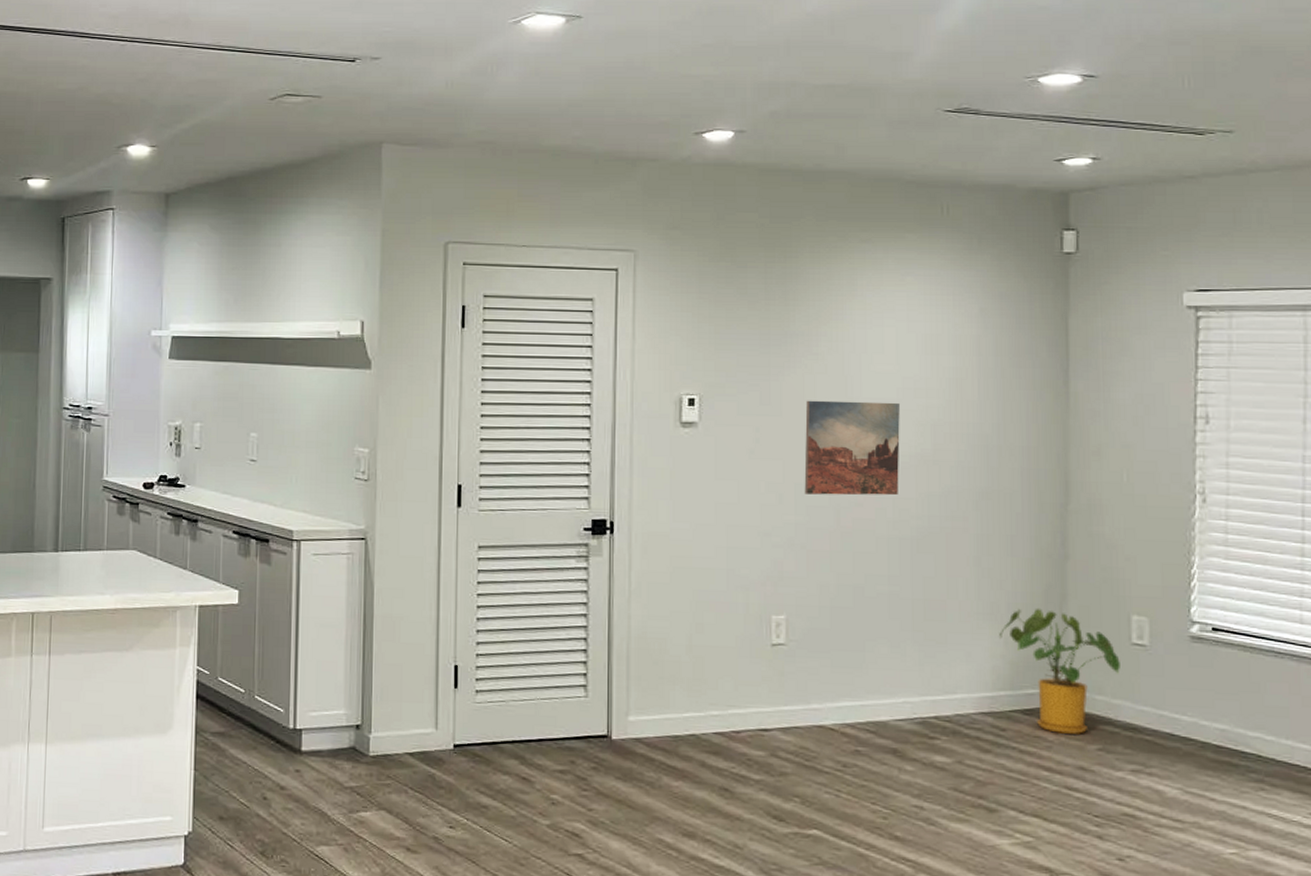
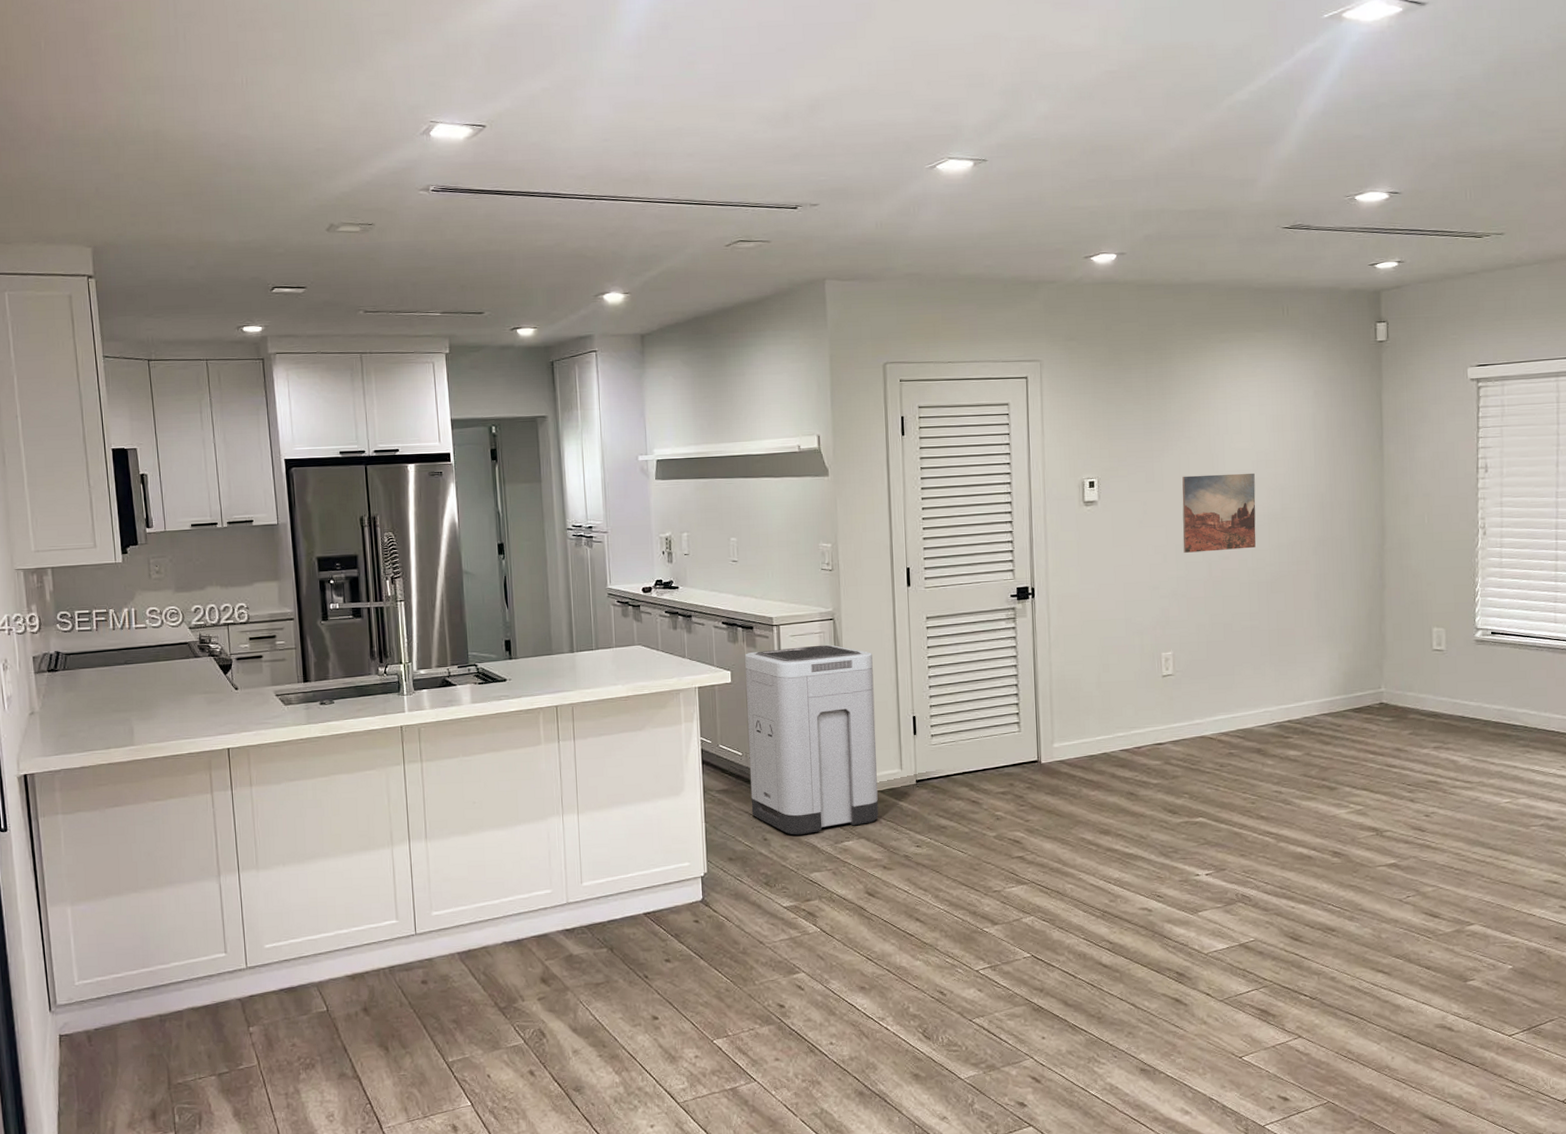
trash can: none [251,568,410,798] -> present [744,644,879,835]
house plant: present [999,608,1120,734] -> none [1335,628,1425,724]

